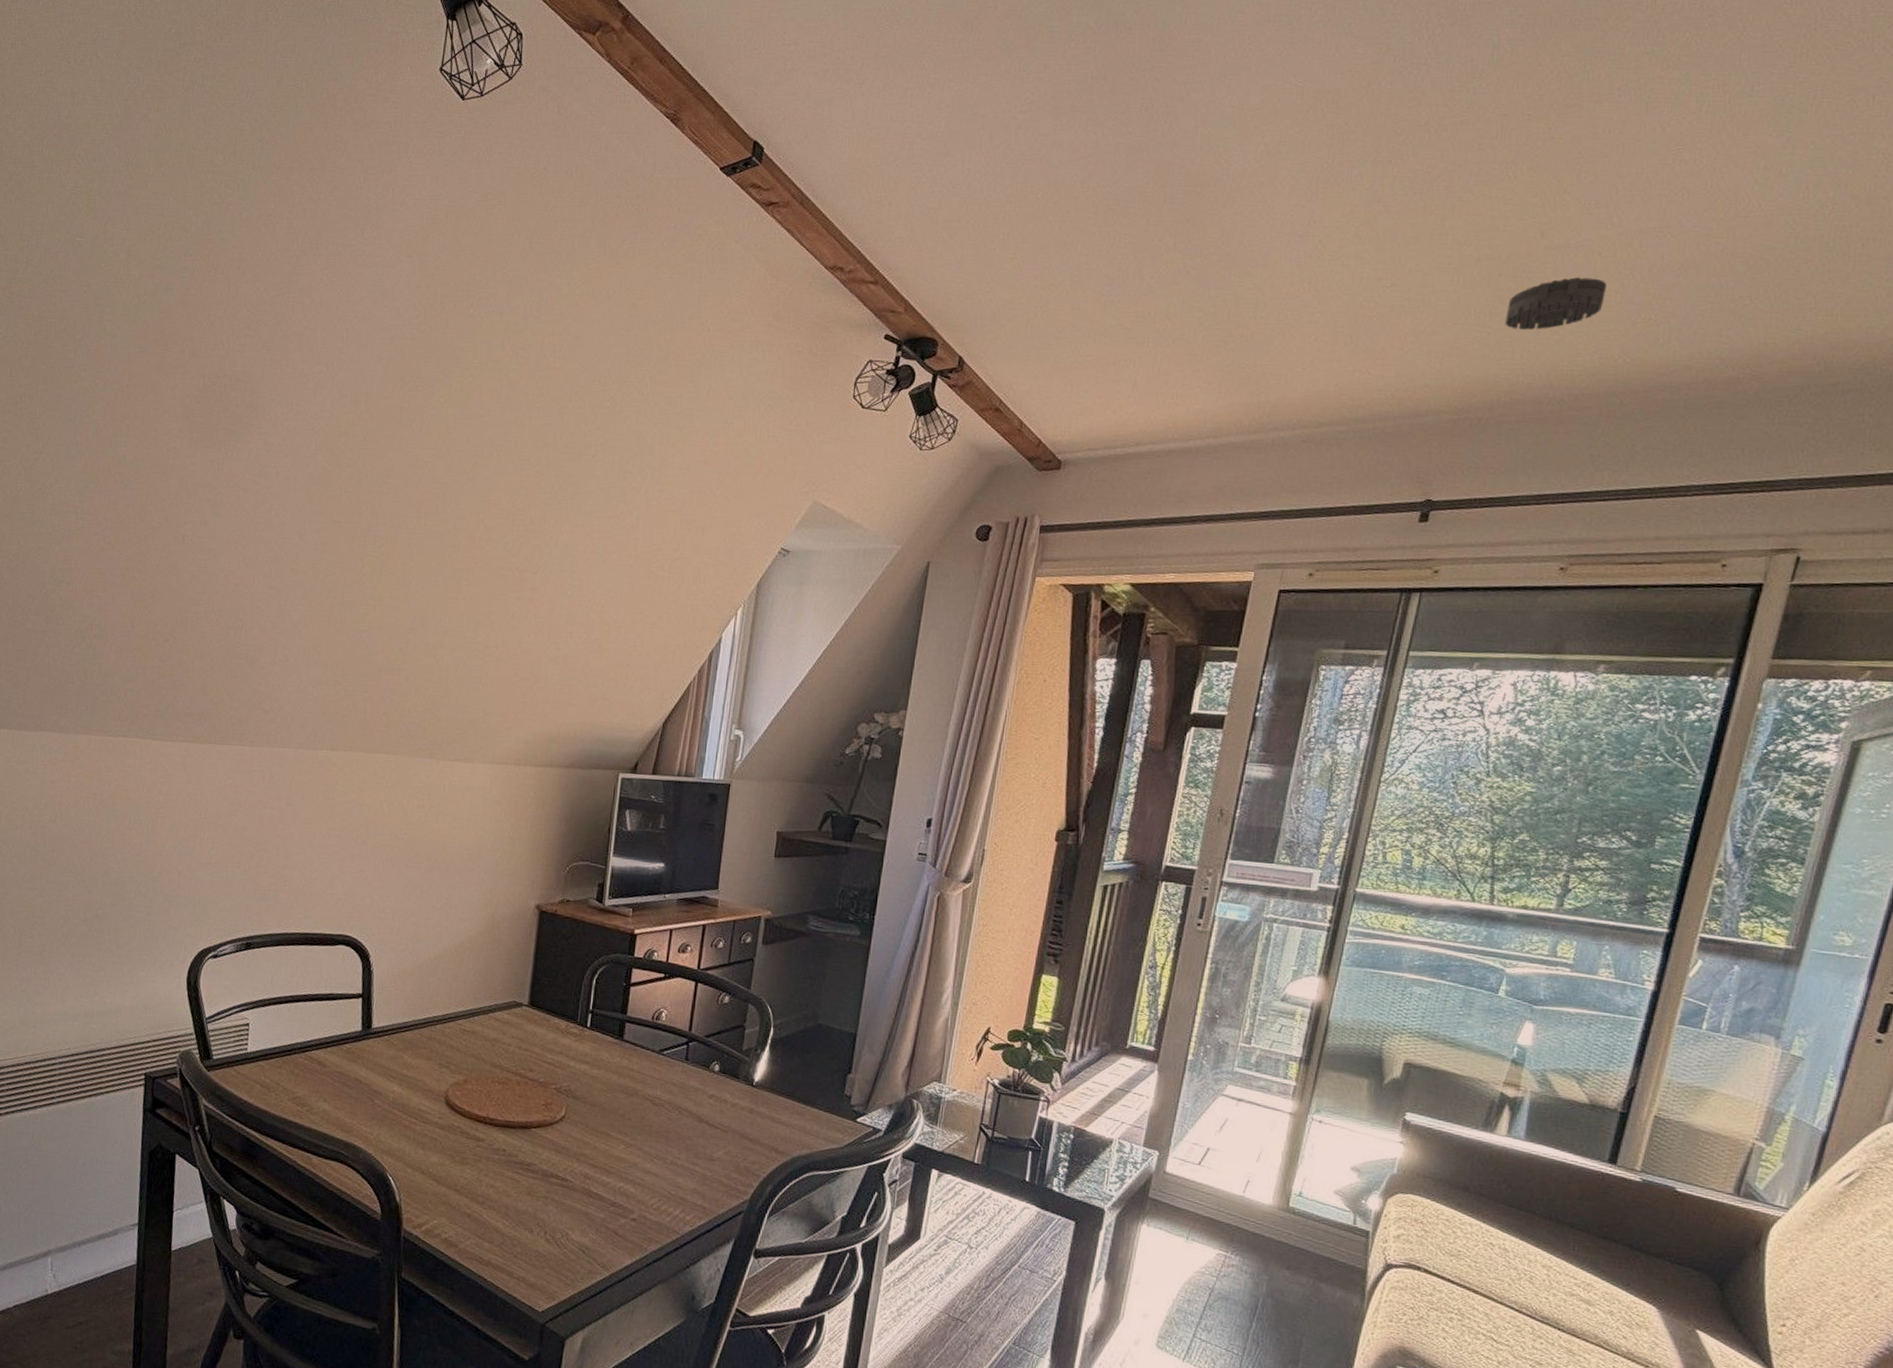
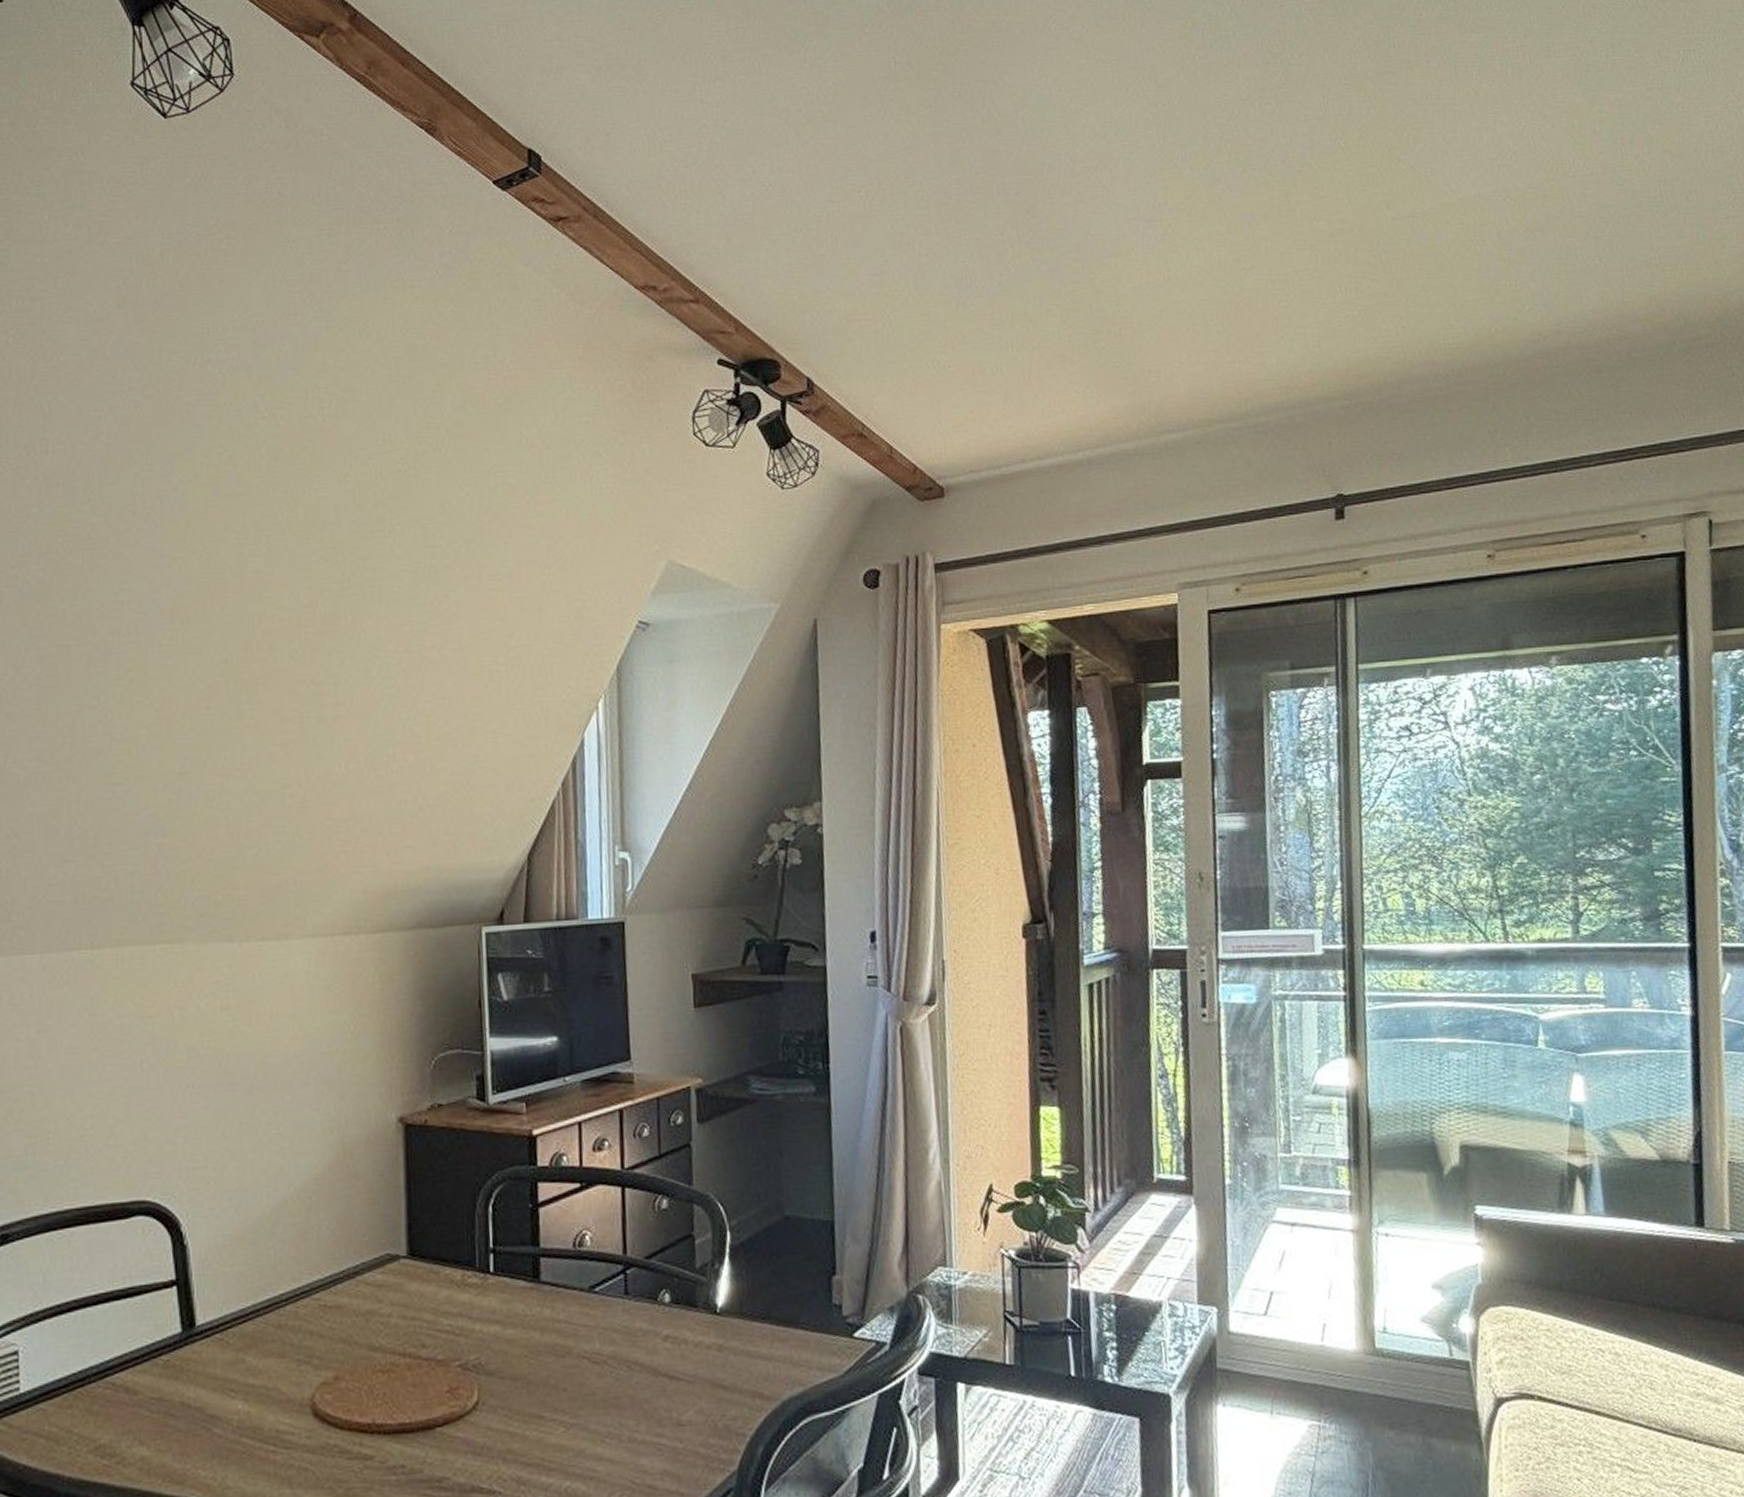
smoke detector: present [1505,277,1608,330] -> none [1371,246,1463,305]

